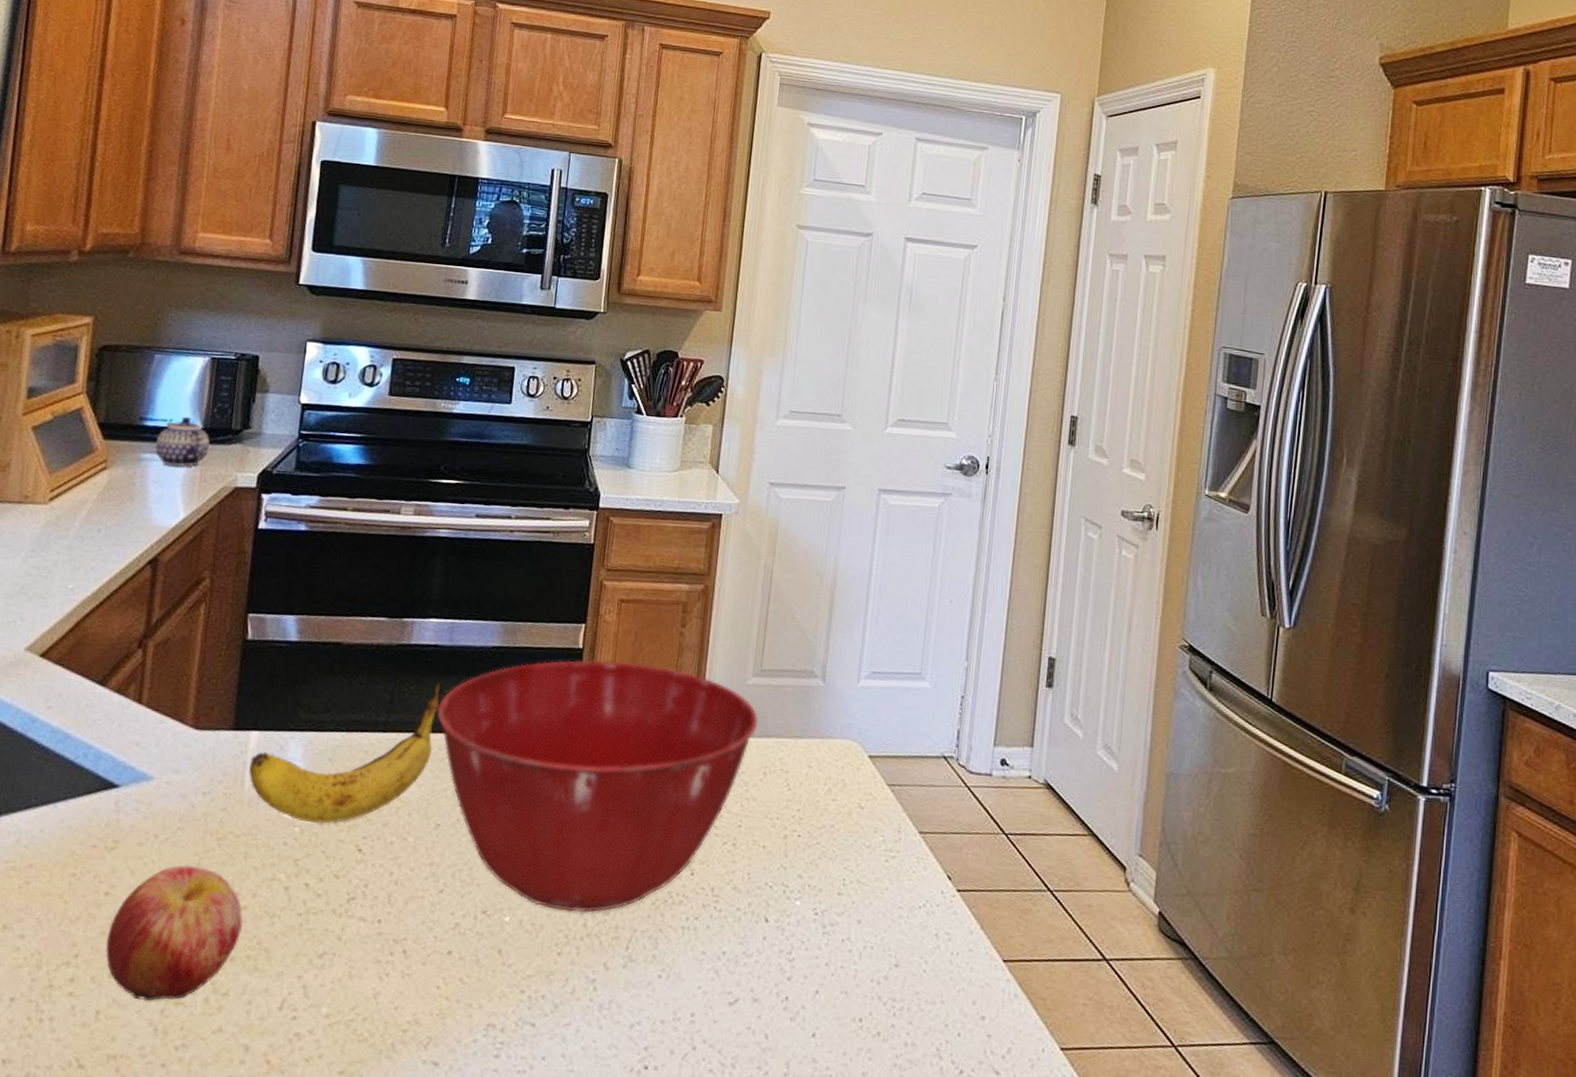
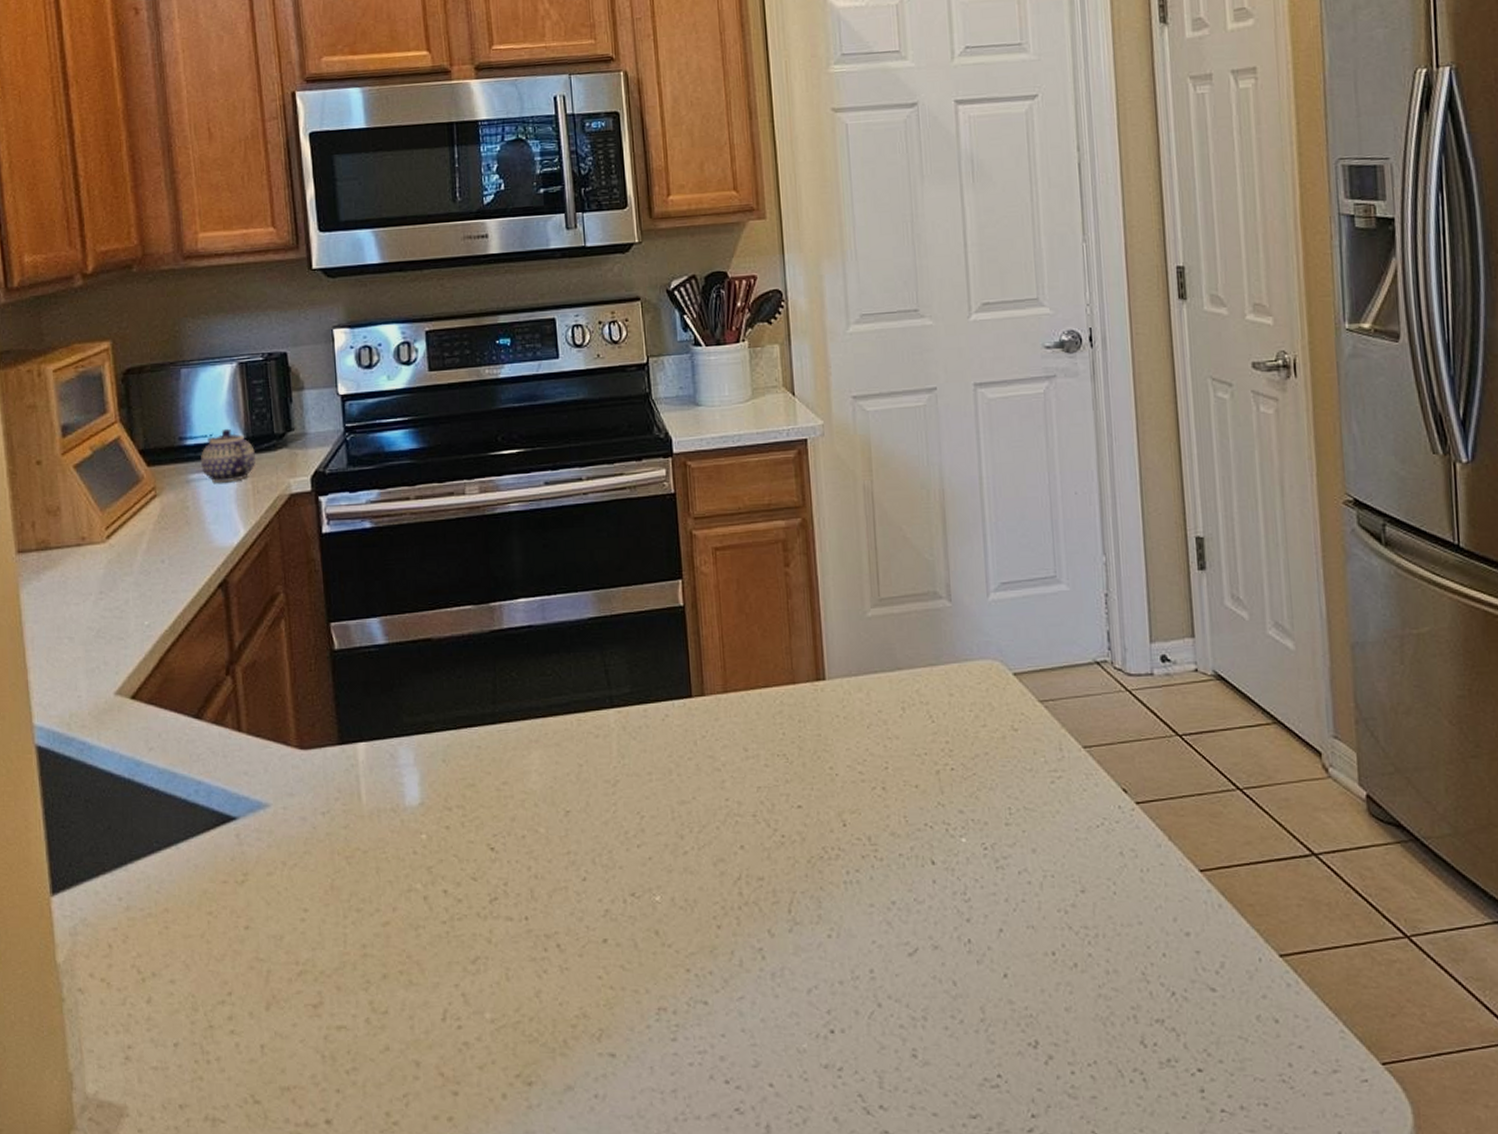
apple: present [105,865,243,1002] -> none [256,888,388,1030]
banana: present [249,680,440,824] -> none [363,662,547,828]
mixing bowl: present [437,659,759,913] -> none [544,612,887,882]

